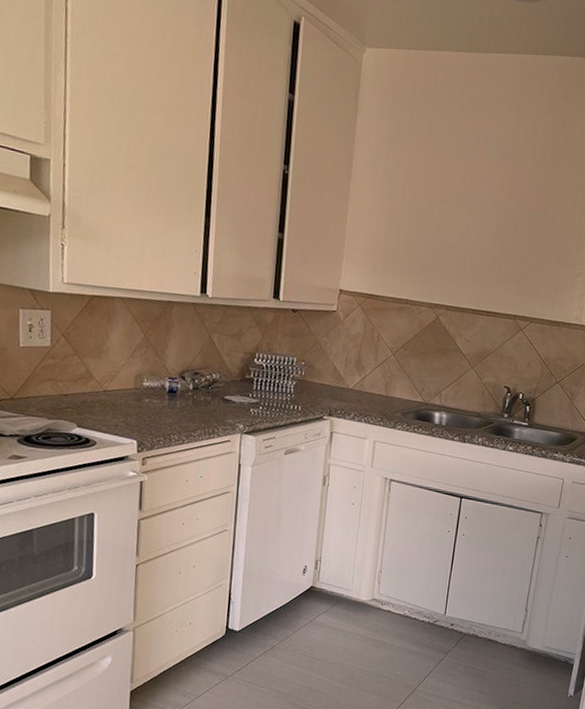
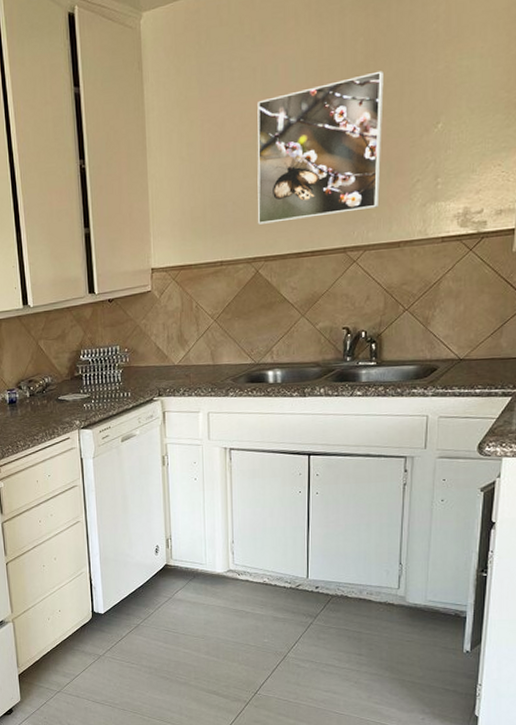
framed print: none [444,164,564,288] -> present [257,70,384,225]

